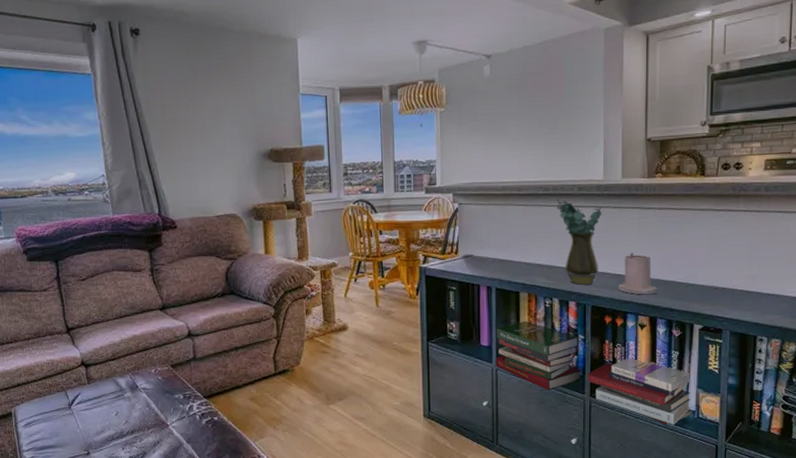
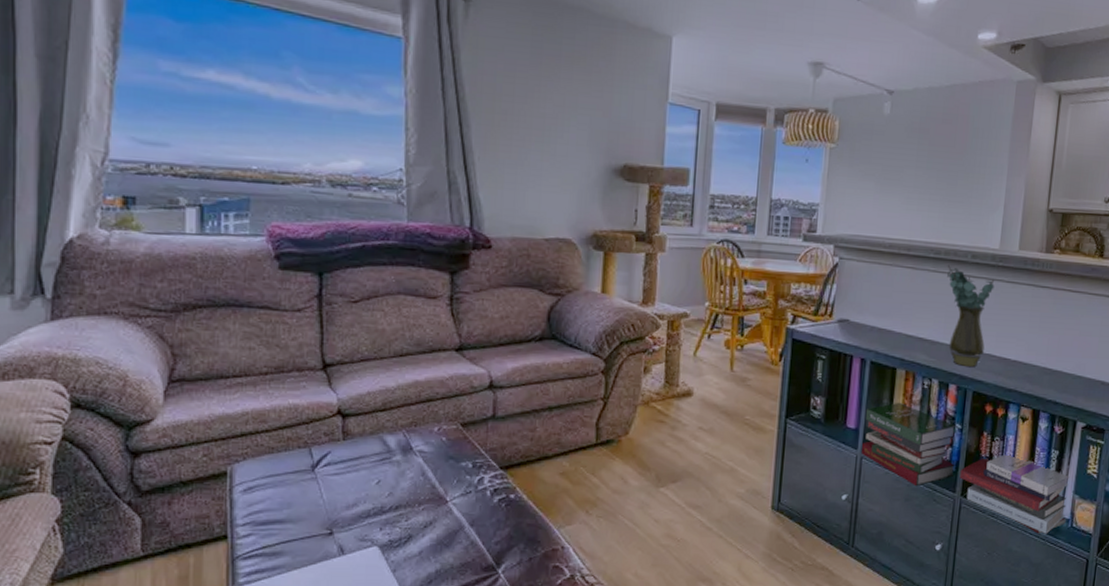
candle: present [618,252,657,295] -> none [1002,334,1044,384]

